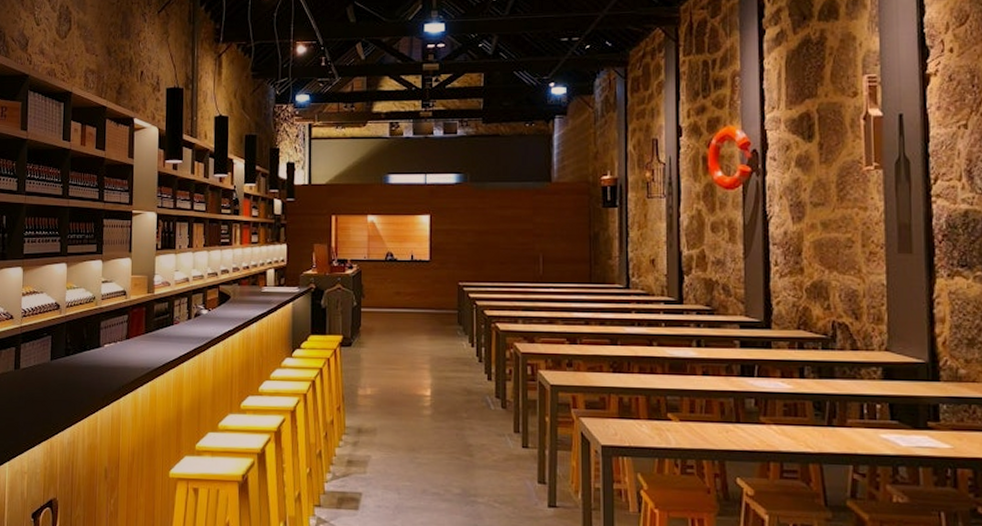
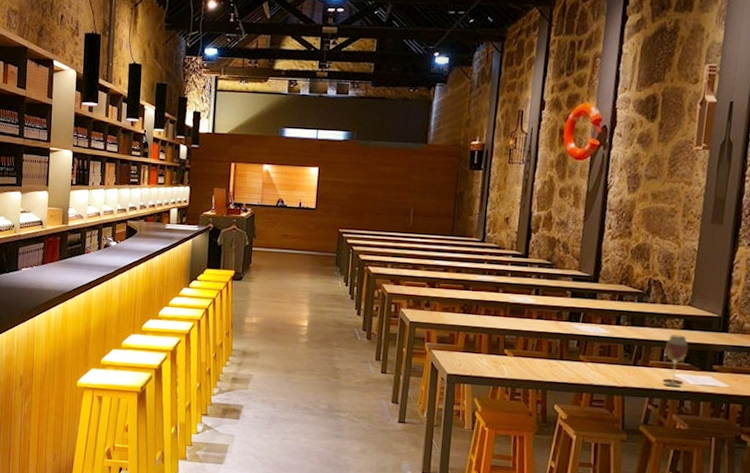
wineglass: none [865,387,894,452] -> present [663,335,689,388]

